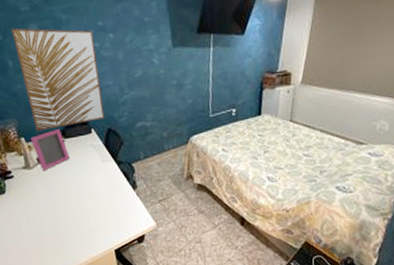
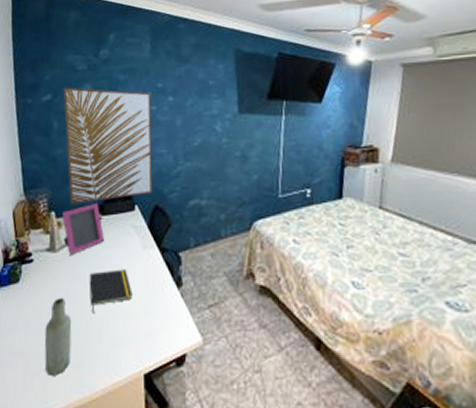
bottle: none [33,202,57,257] -> present [44,297,72,377]
notepad: none [61,178,99,211] -> present [89,269,133,312]

